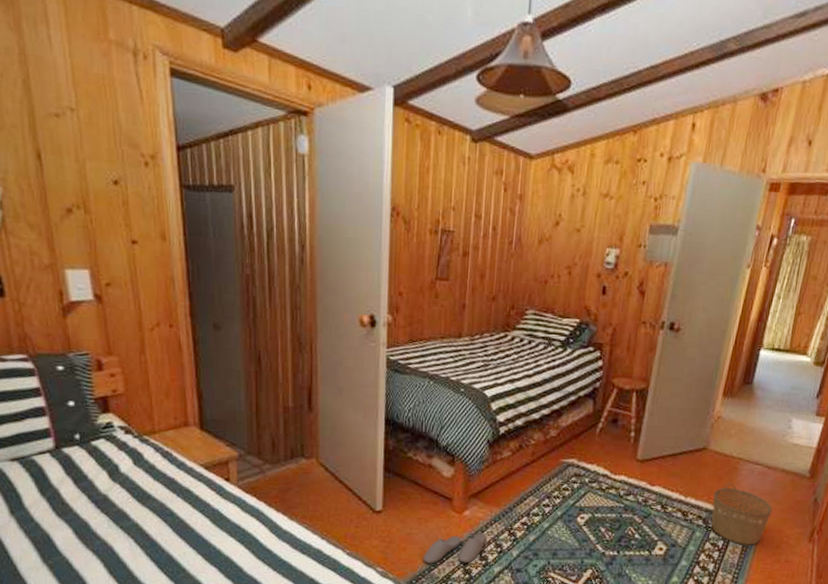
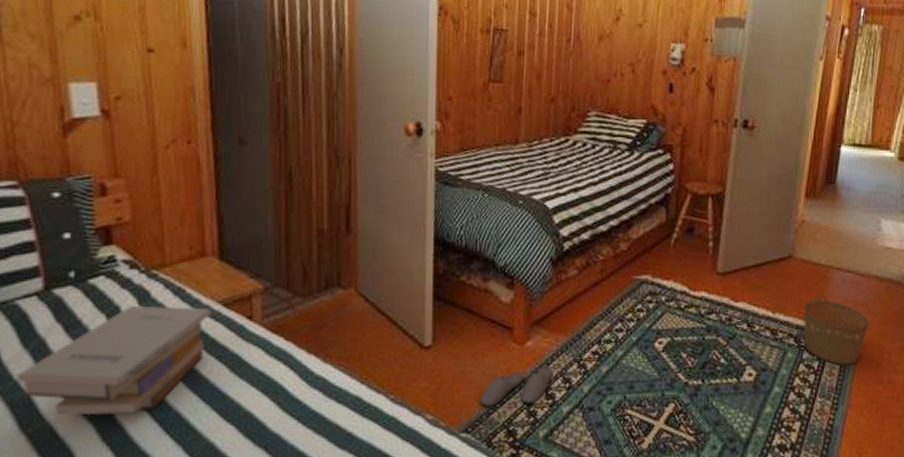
books: none [37,465,195,554] -> present [17,305,212,416]

